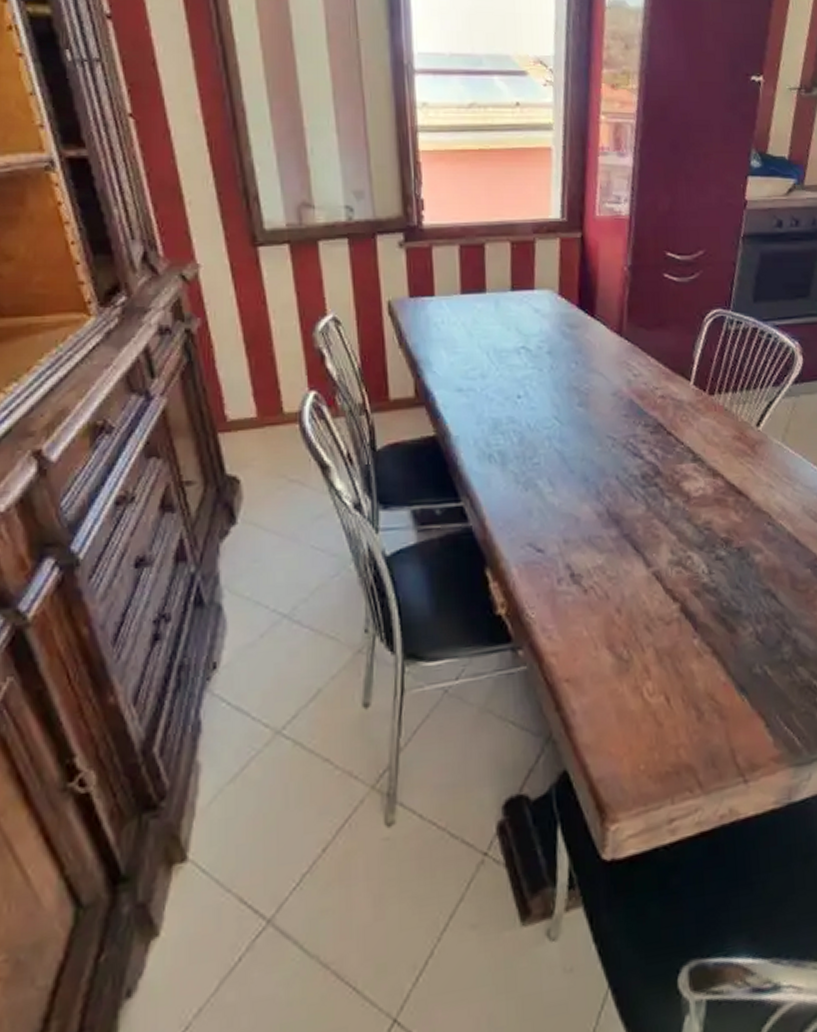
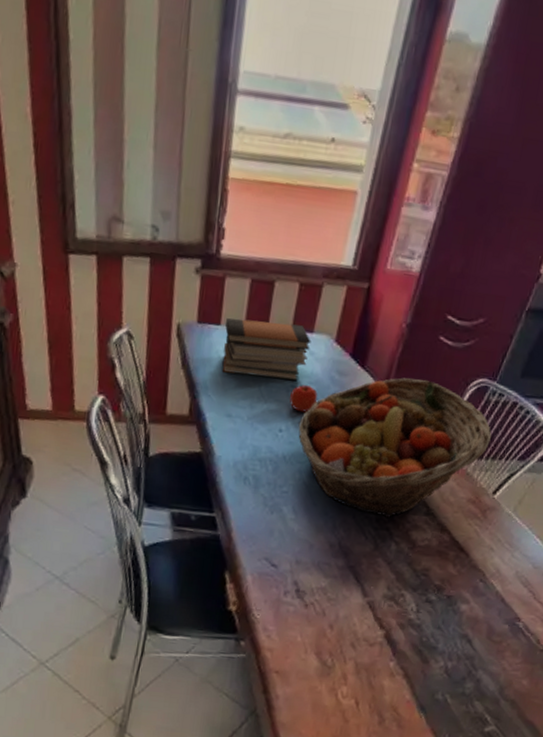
book stack: none [440,284,534,344] -> present [222,318,311,381]
apple: none [521,343,553,373] -> present [289,384,318,413]
fruit basket: none [537,319,740,472] -> present [298,377,492,518]

